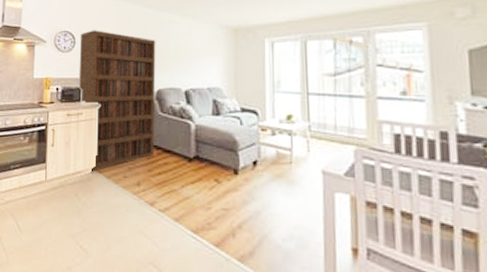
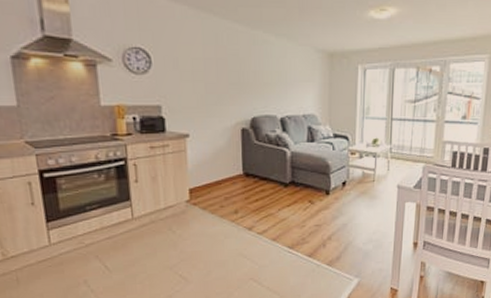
bookcase: present [78,30,156,170] -> none [157,48,251,203]

